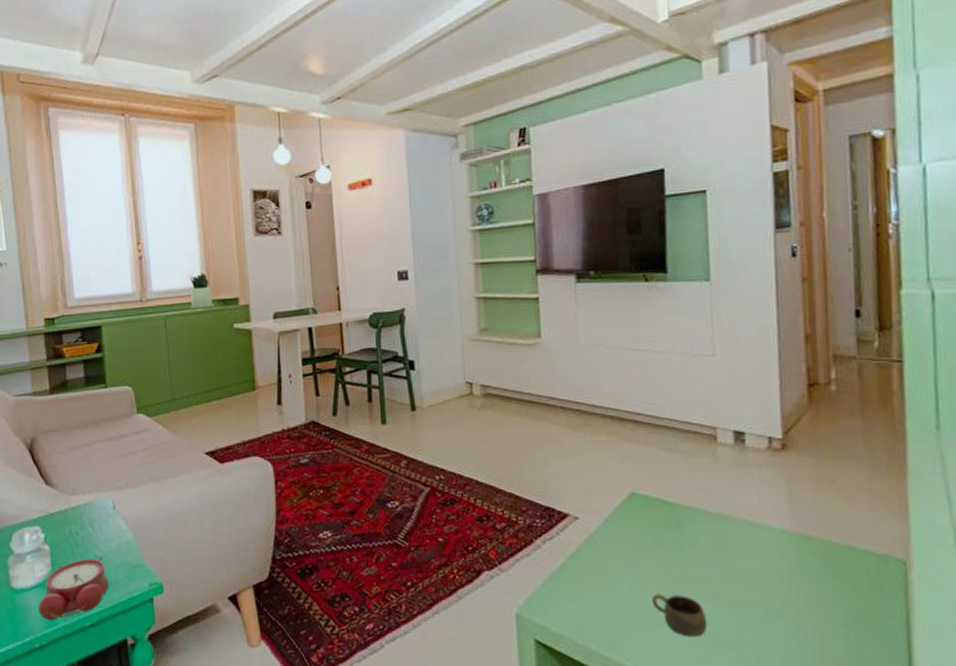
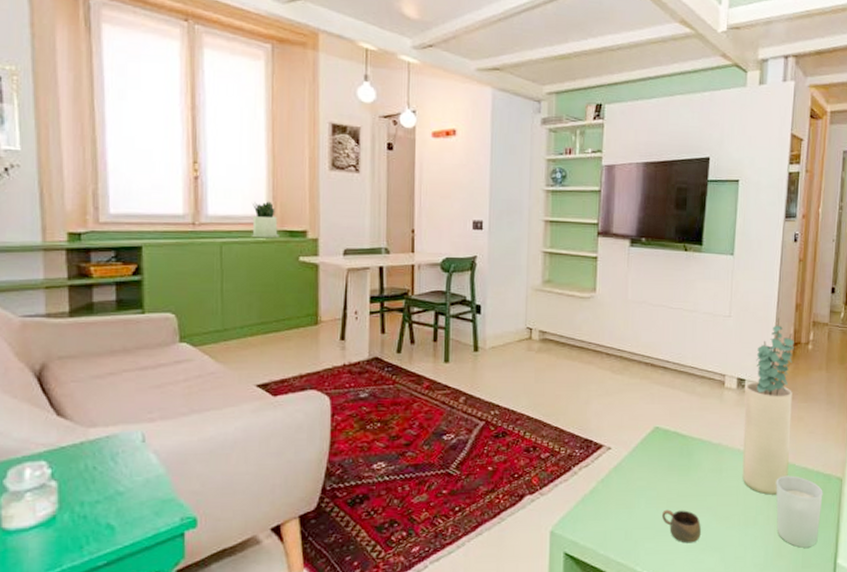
alarm clock: present [39,557,109,620] -> none [39,492,131,562]
vase: none [746,352,822,580] -> present [742,317,794,495]
candle holder: none [805,555,880,652] -> present [776,475,823,548]

